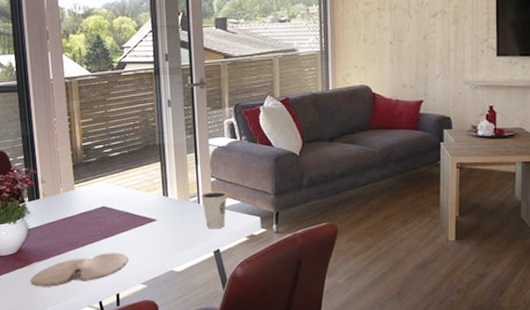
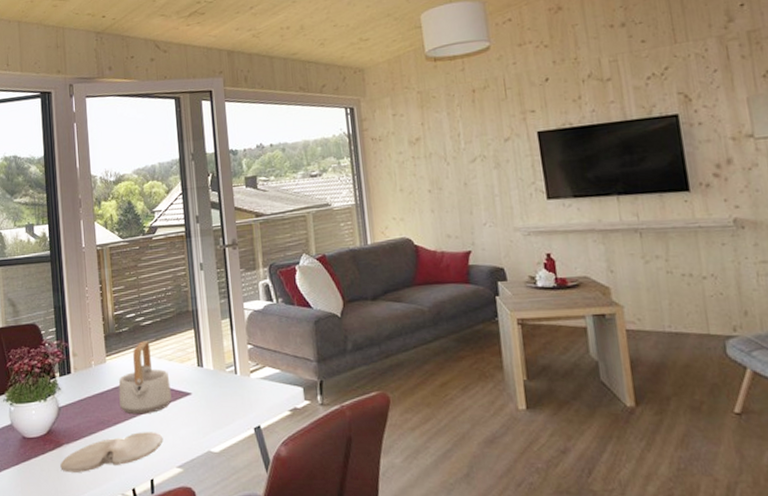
teapot: none [86,171,137,238] -> present [118,341,172,415]
dixie cup: present [201,191,227,228] -> none [238,359,266,402]

